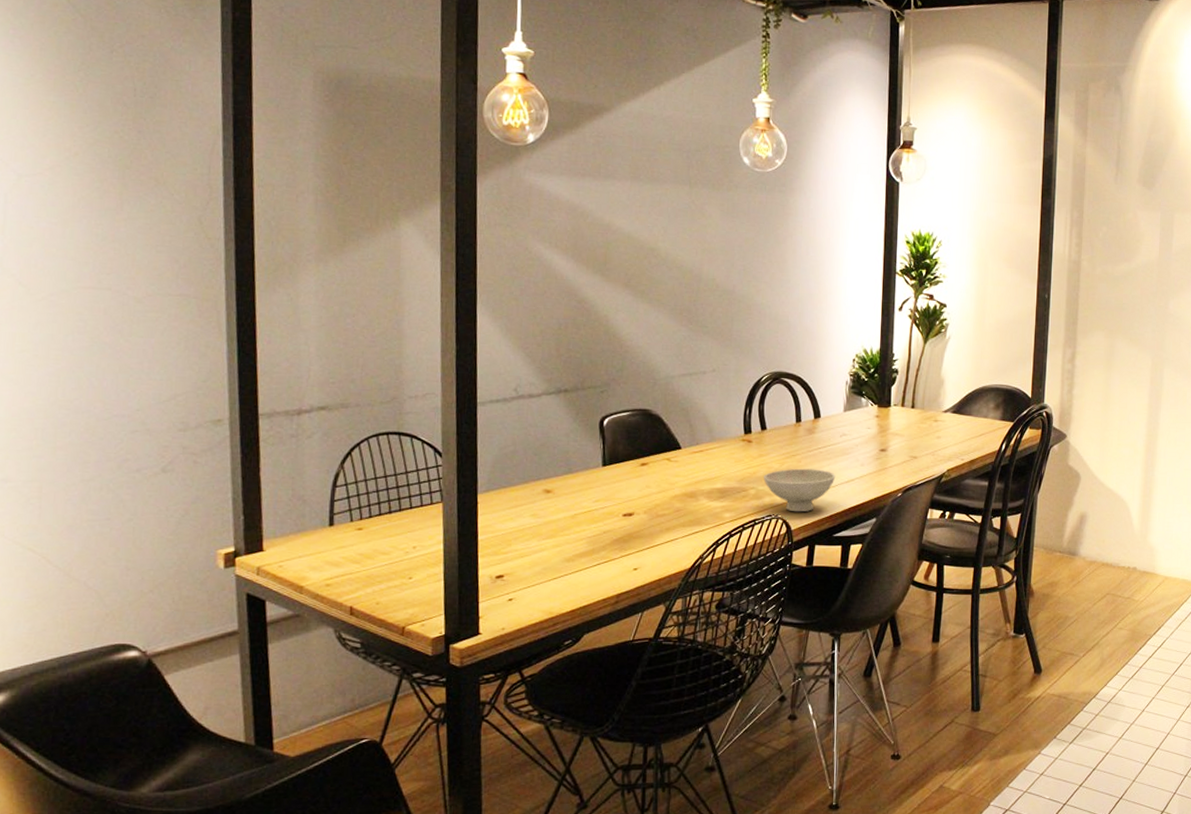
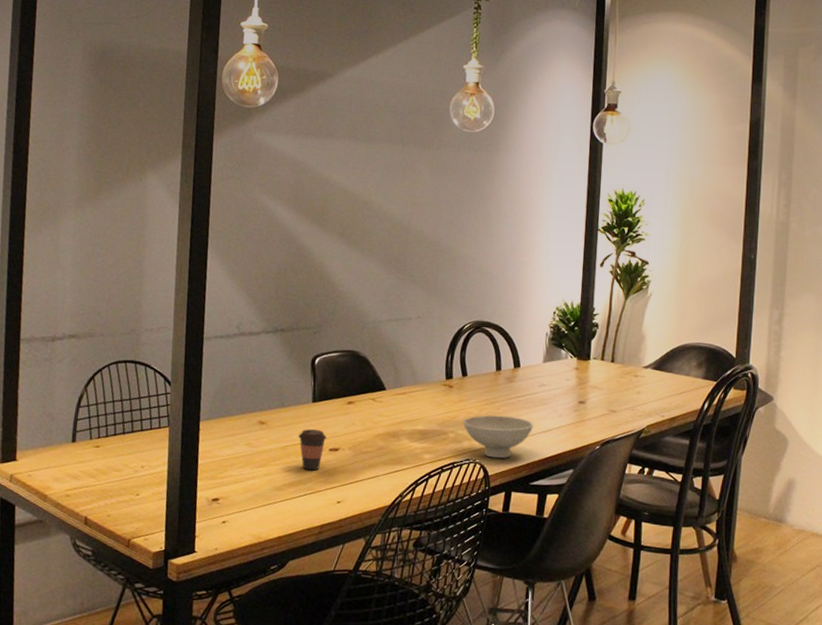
coffee cup: none [588,495,620,538] -> present [298,429,327,471]

